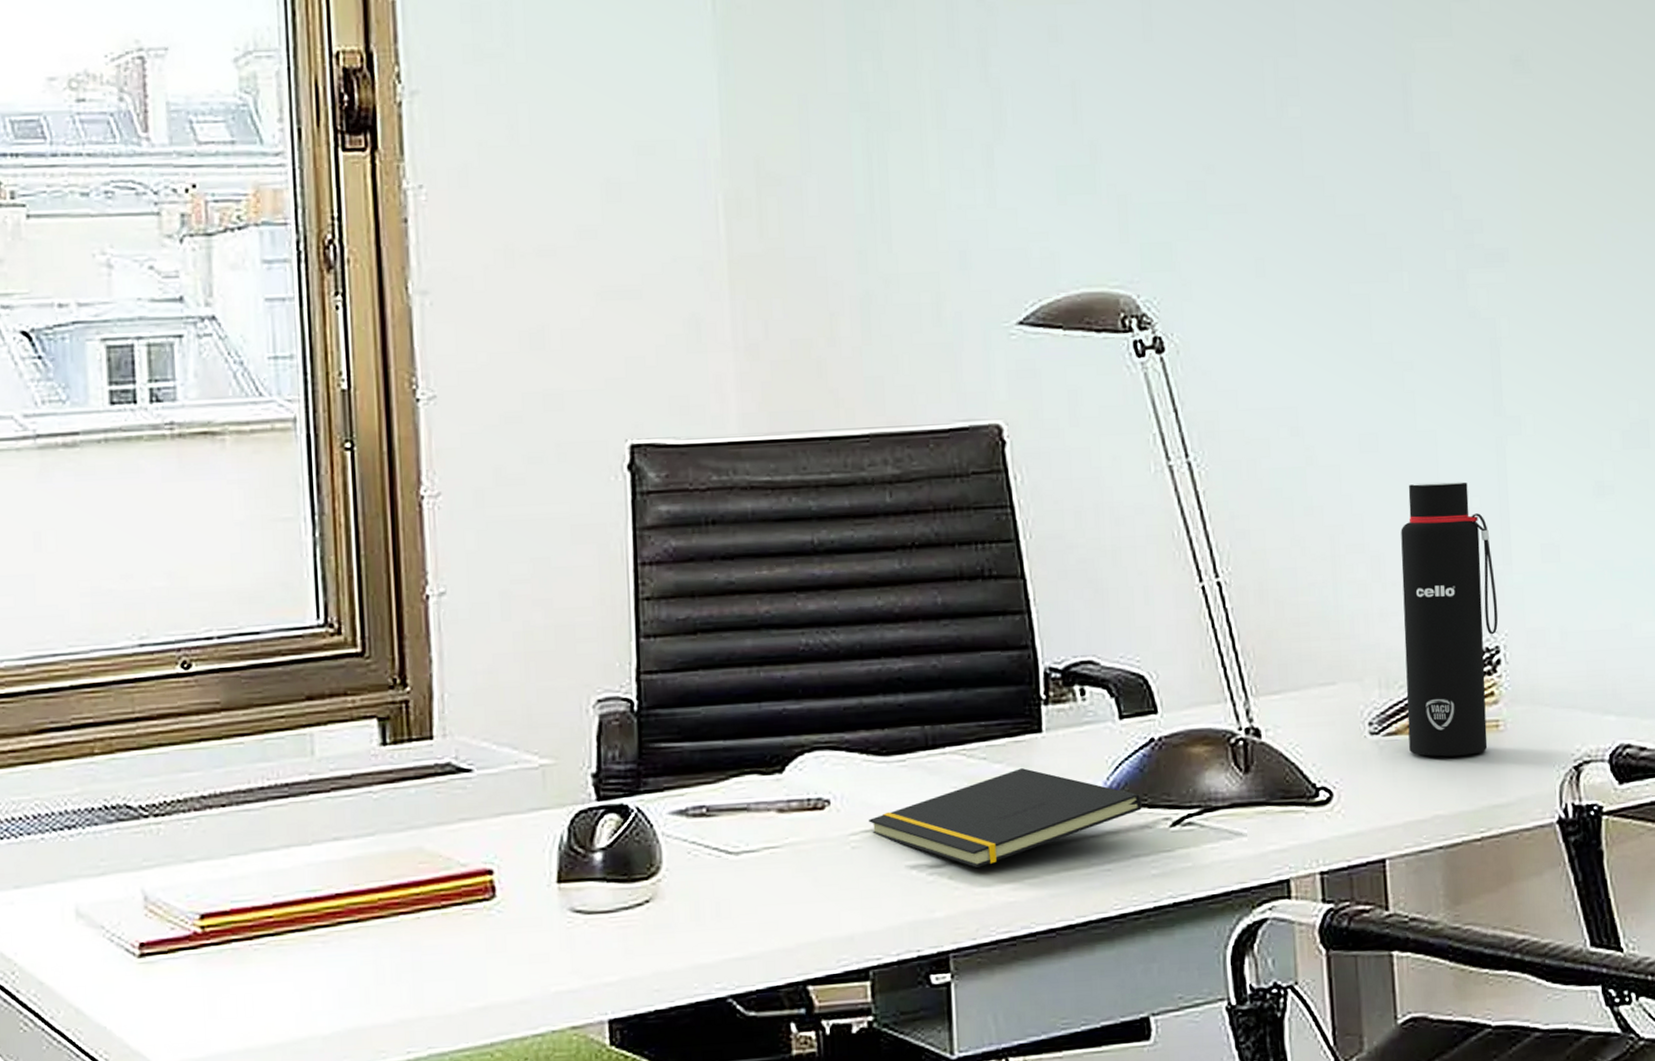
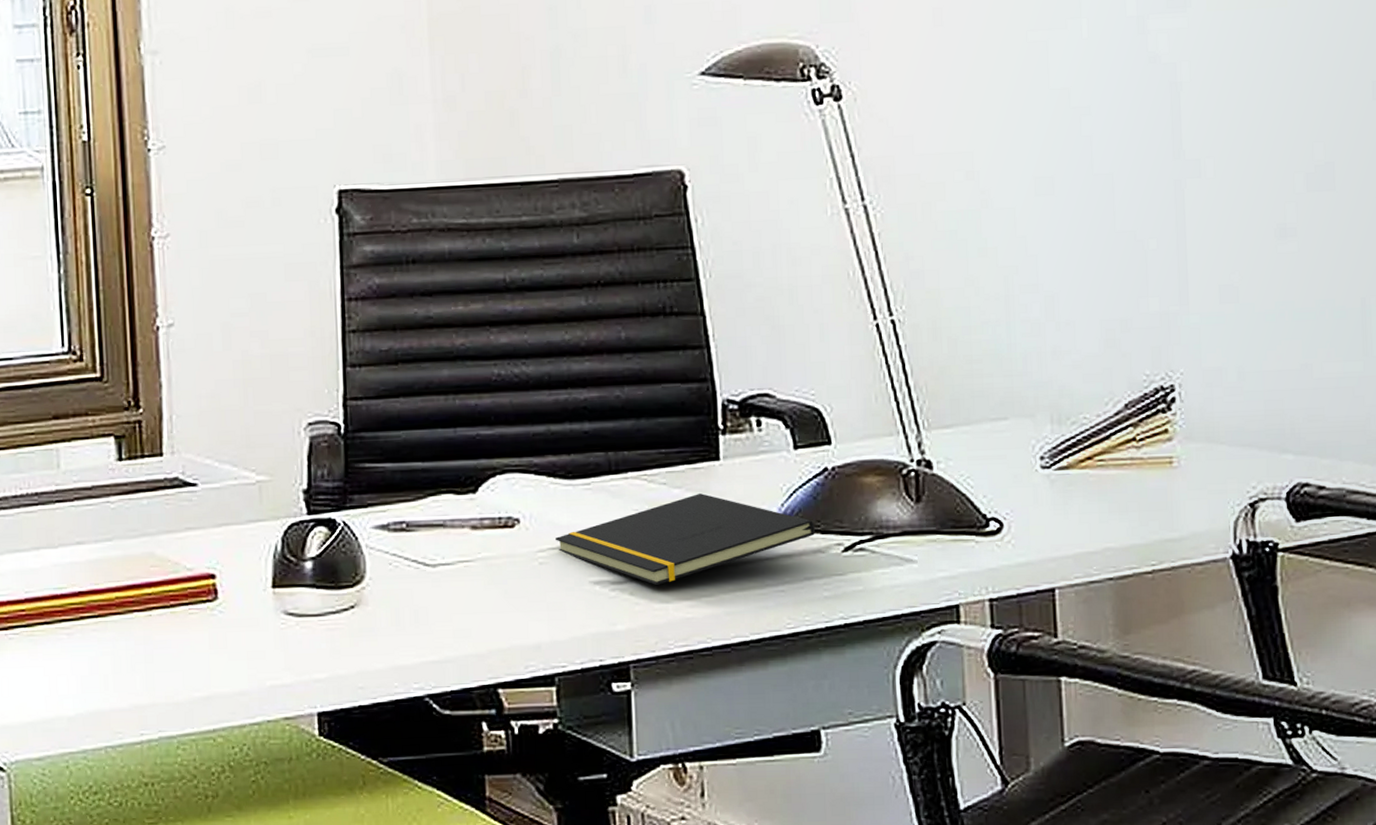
water bottle: present [1401,481,1498,757] -> none [1075,224,1174,491]

